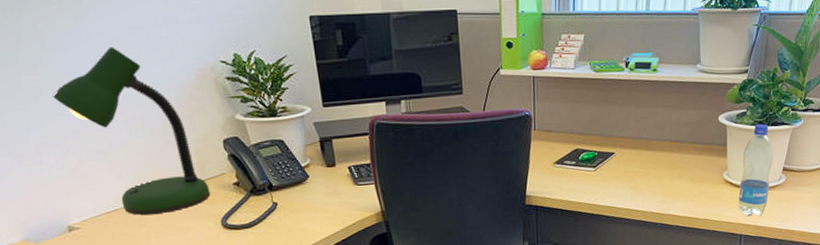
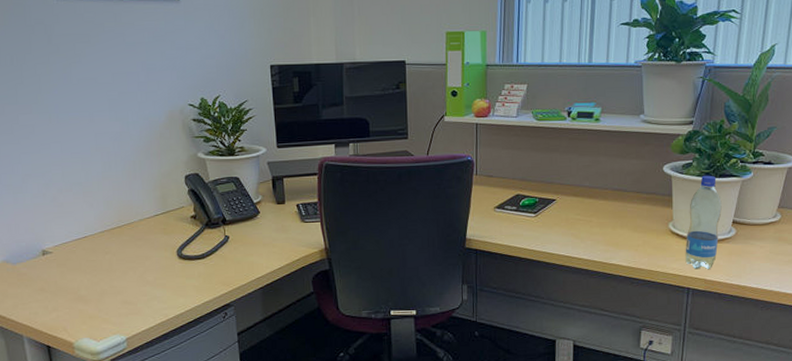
desk lamp: present [52,46,211,215] -> none [42,90,170,242]

